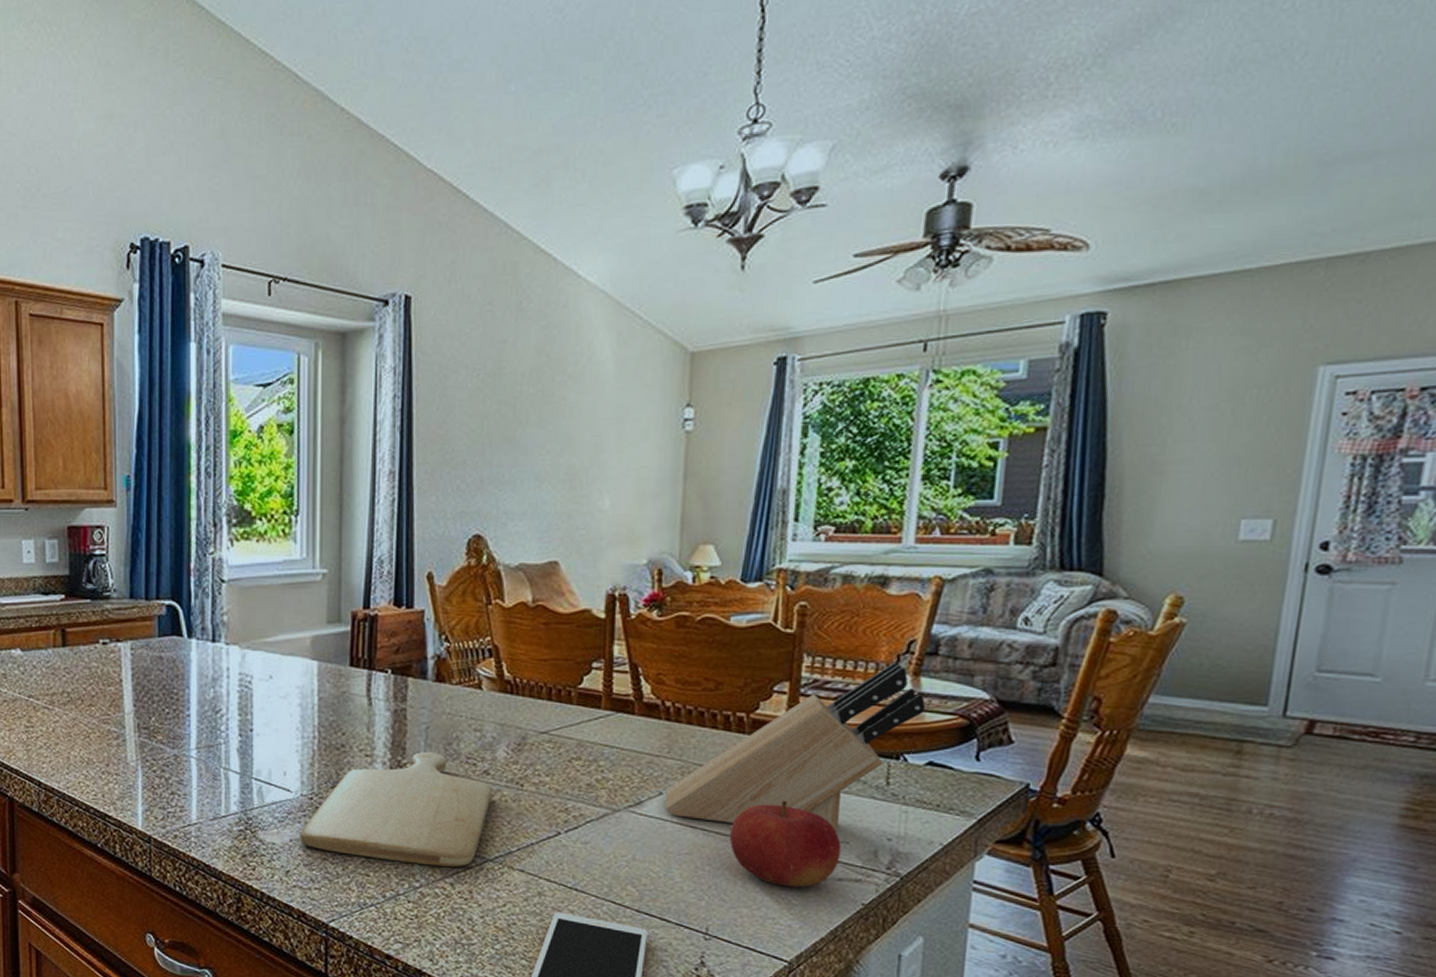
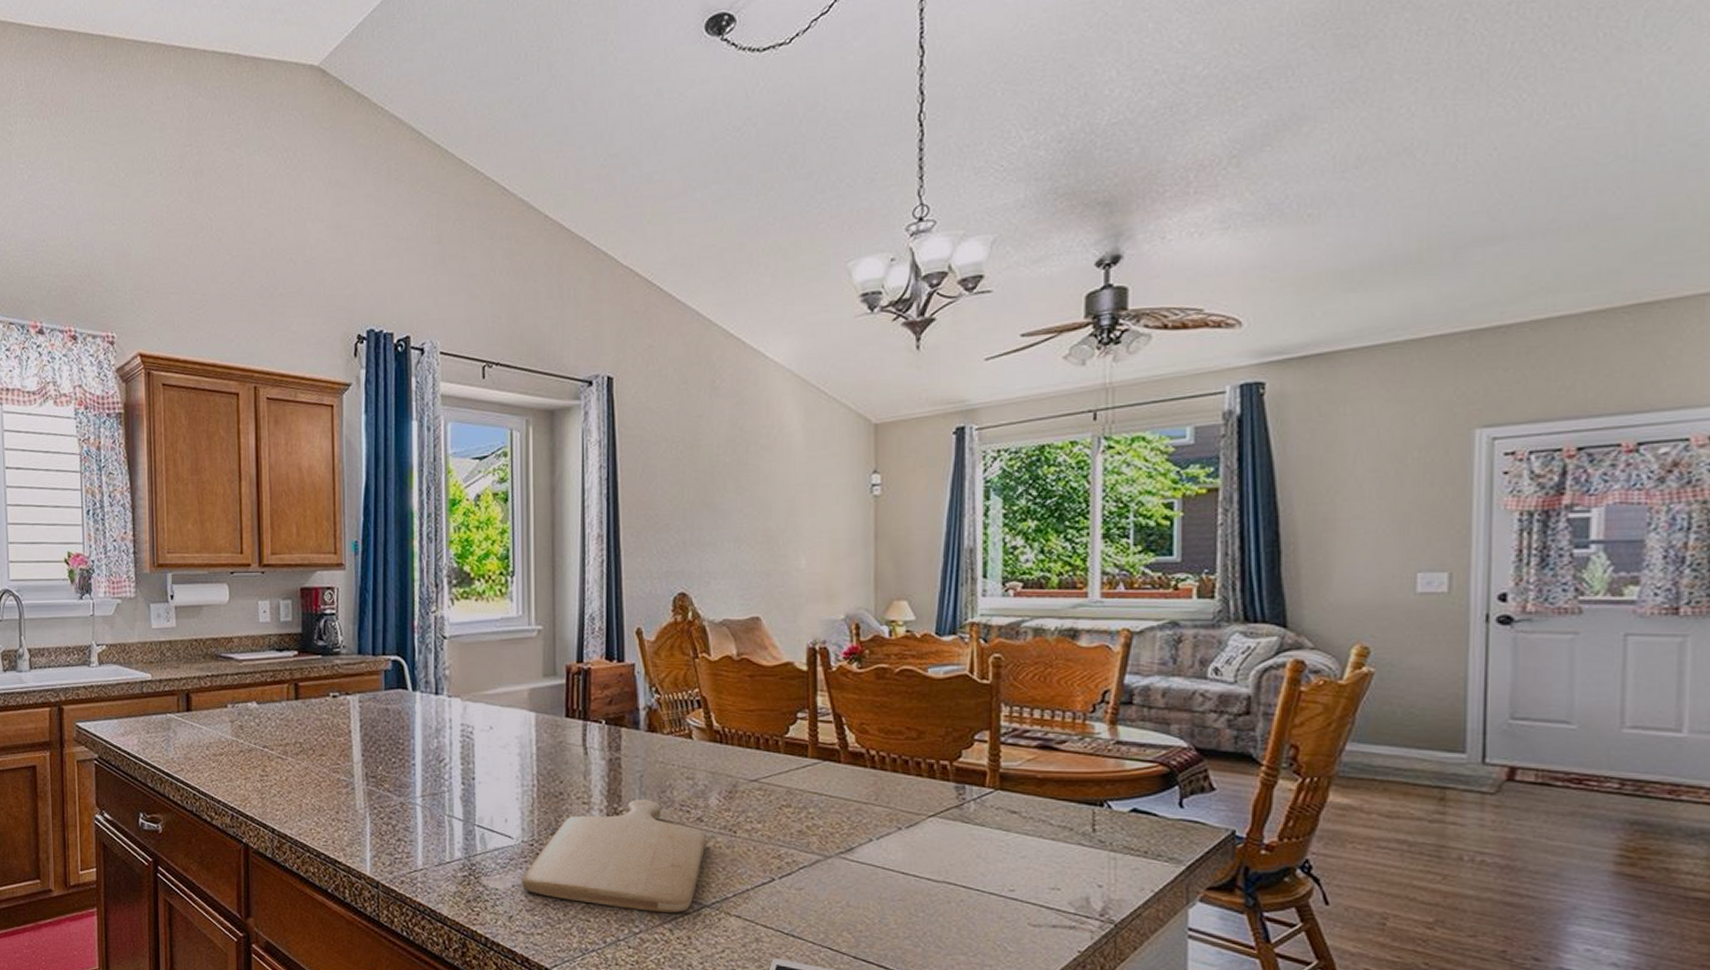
knife block: present [665,662,925,833] -> none [876,711,1124,879]
fruit: present [729,800,841,887] -> none [941,846,1052,934]

